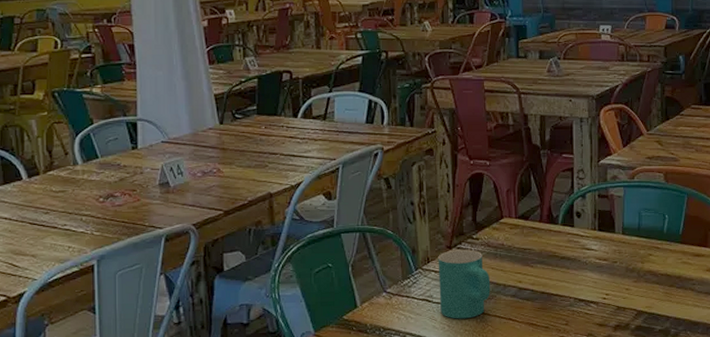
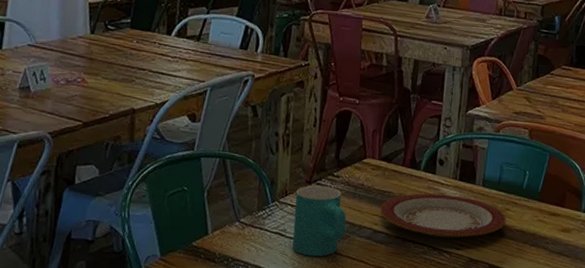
plate: none [523,246,650,289] -> present [380,193,506,238]

